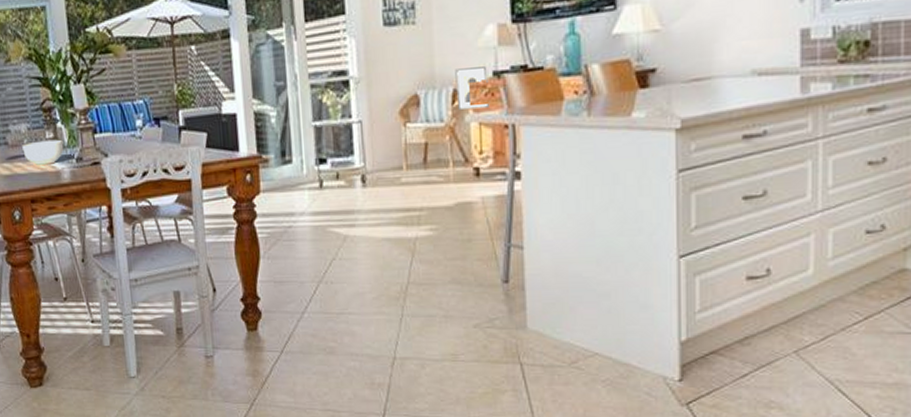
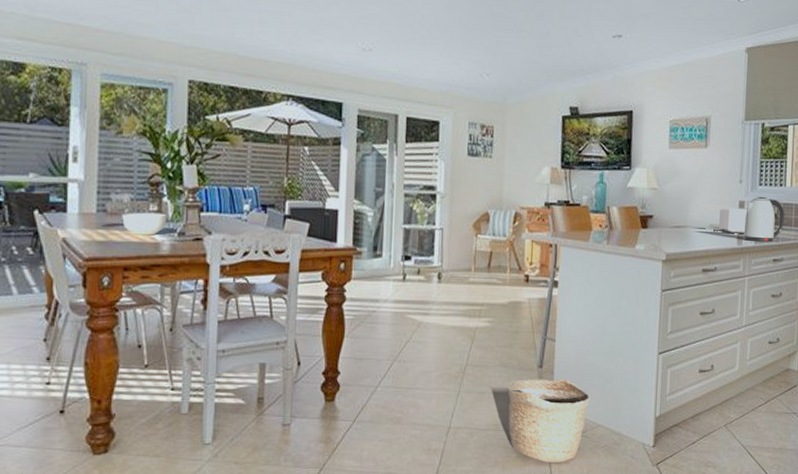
picture frame: present [455,66,489,111] -> none [517,197,541,230]
basket: none [464,296,580,400] -> present [507,379,591,462]
toaster: none [767,38,815,80] -> present [719,207,747,235]
kettle: none [811,16,885,86] -> present [743,196,785,243]

